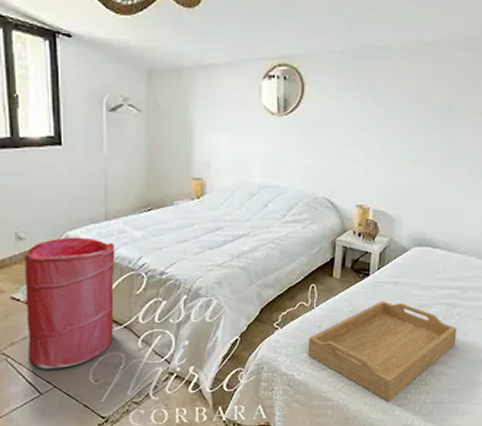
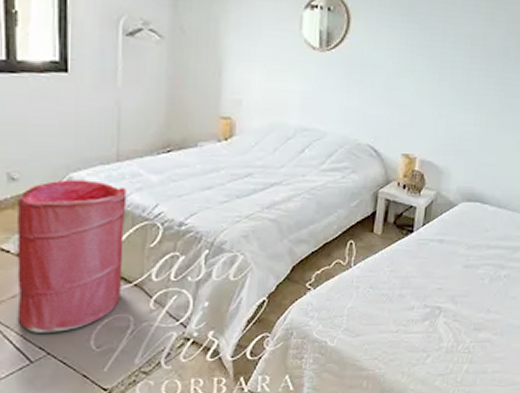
serving tray: present [308,301,457,402] -> none [343,261,505,371]

